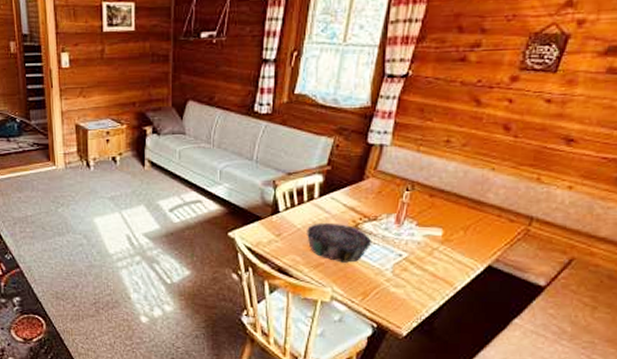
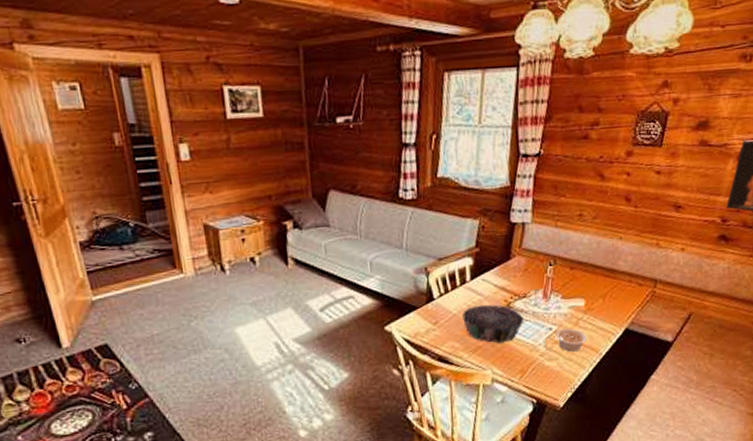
legume: none [403,257,442,282] -> present [554,328,587,352]

